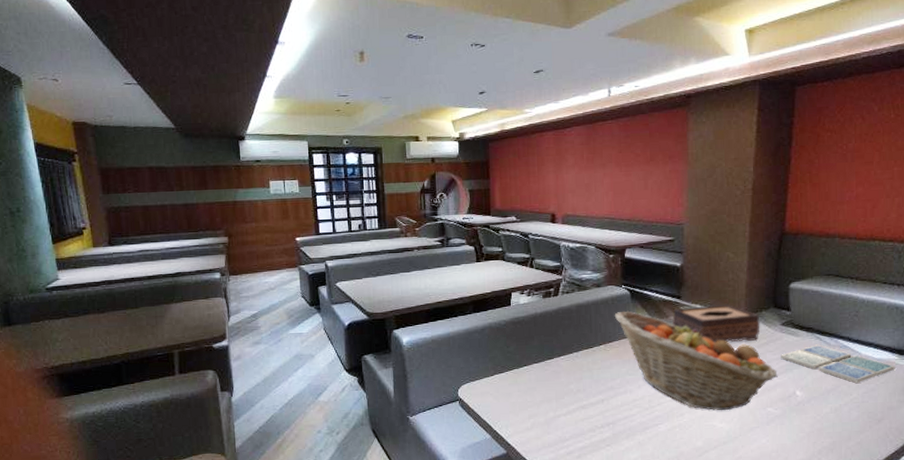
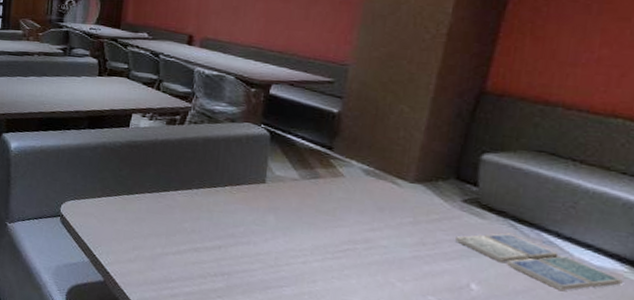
fruit basket: present [614,310,778,411] -> none [247,153,448,289]
tissue box: present [671,304,760,344] -> none [316,160,434,214]

